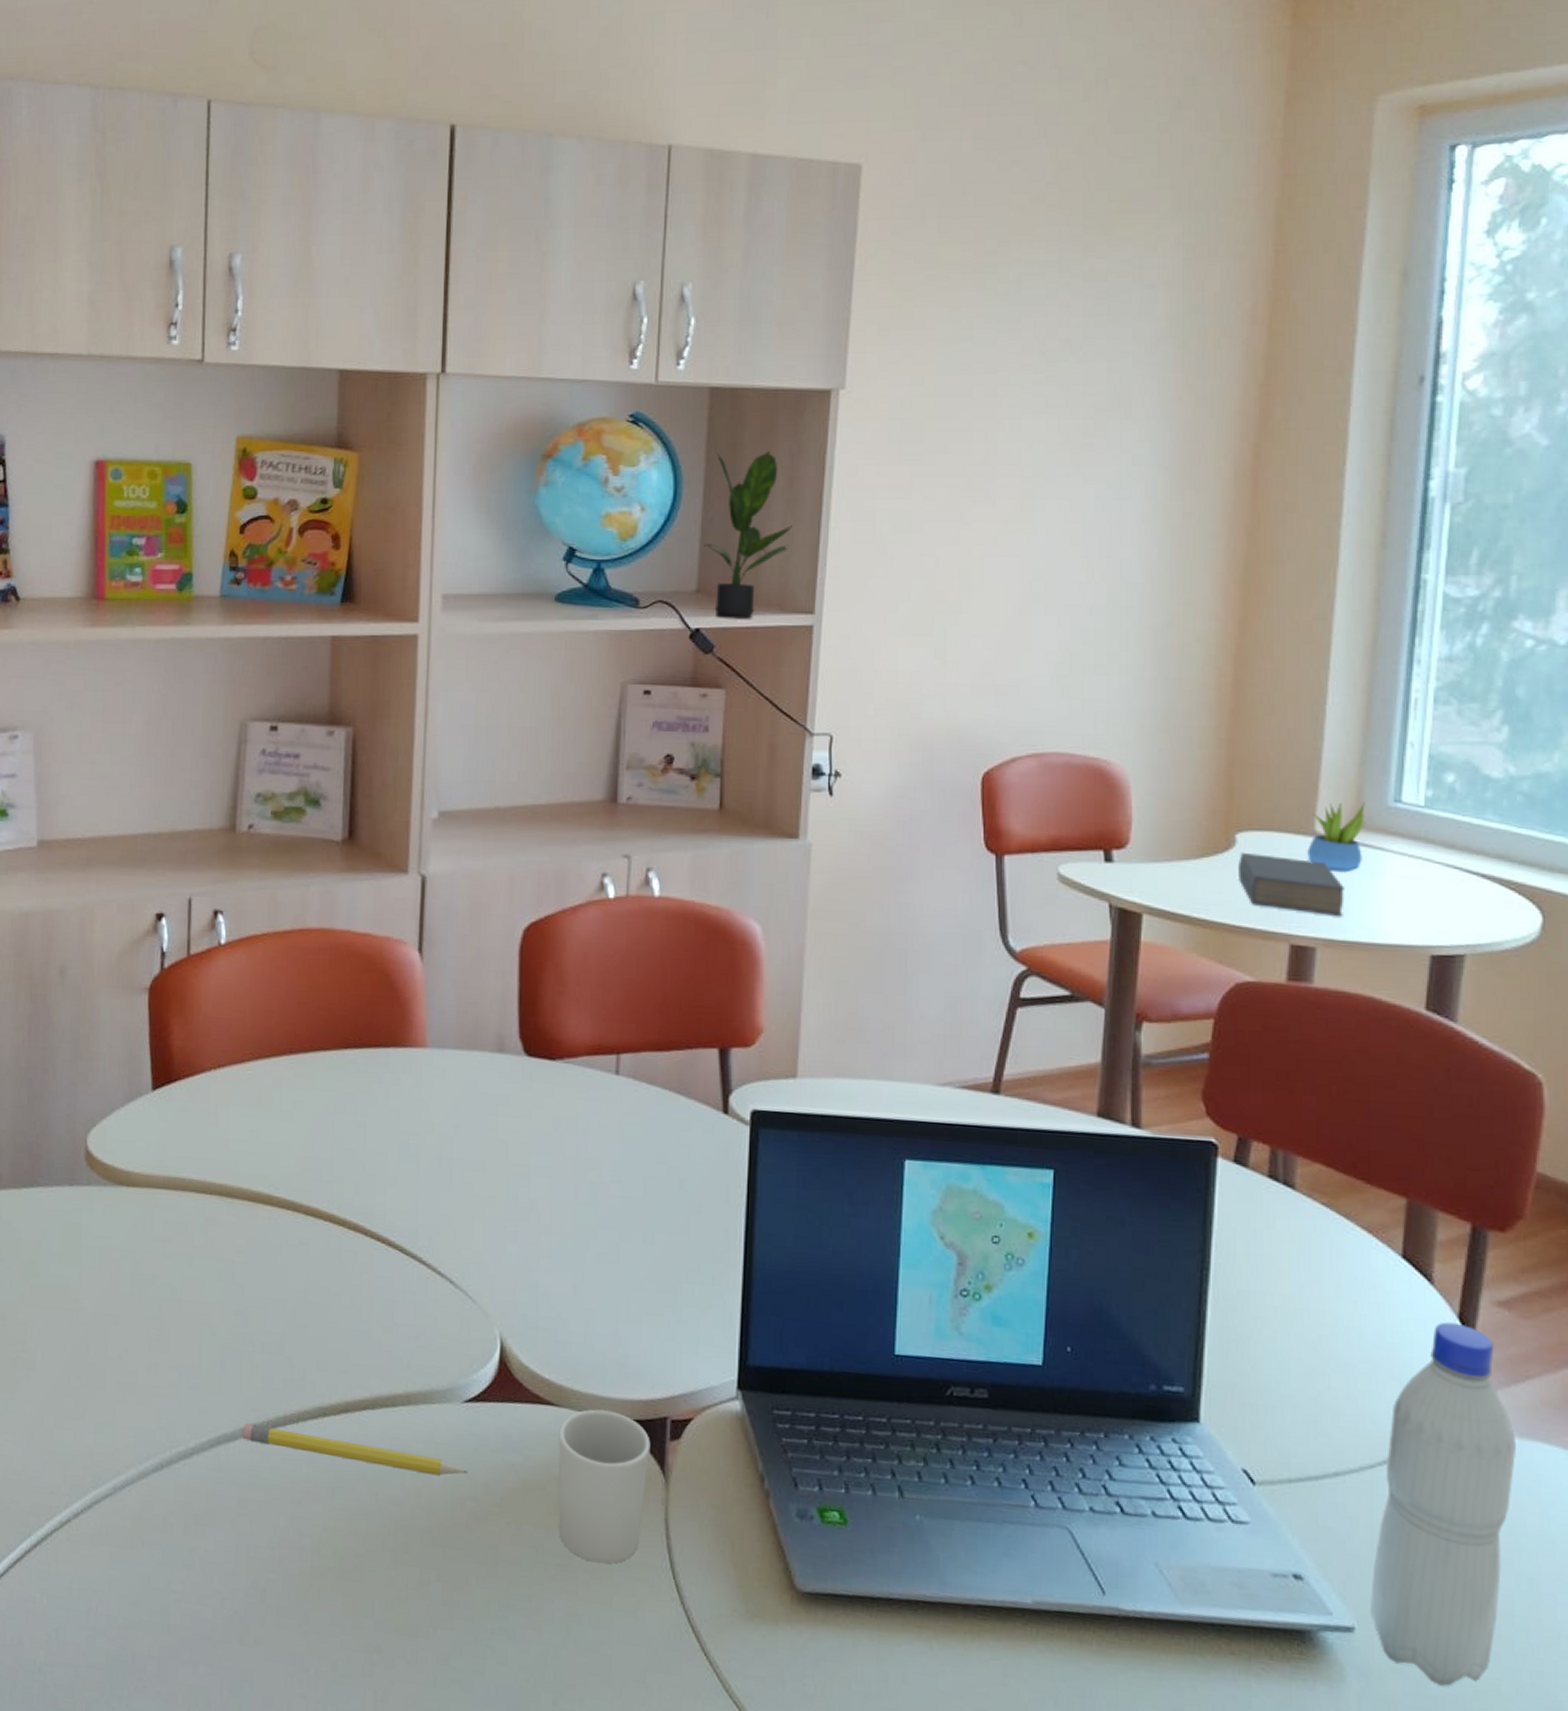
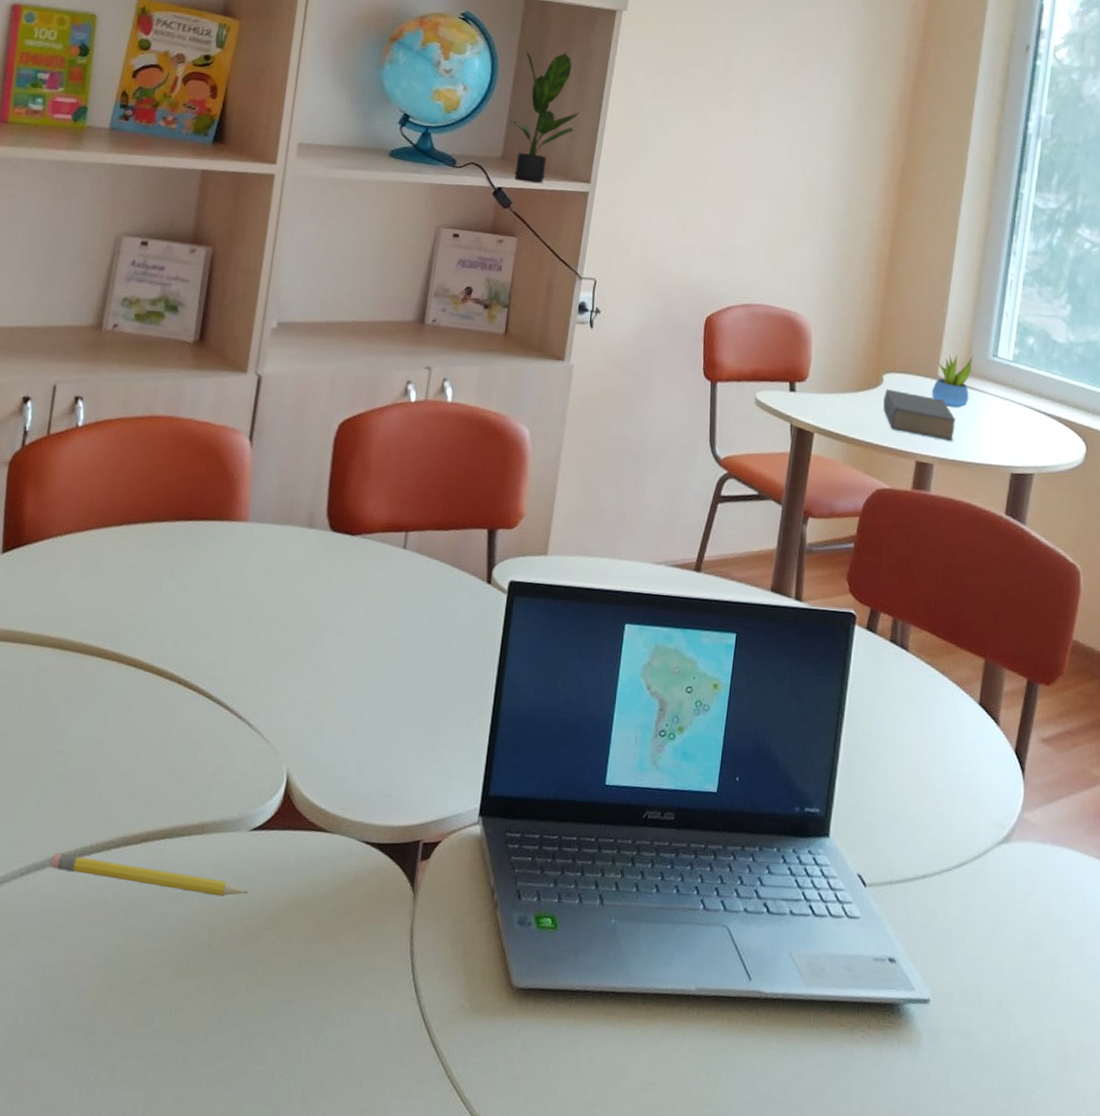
mug: present [558,1409,651,1564] -> none [321,834,405,970]
water bottle: present [1370,1322,1516,1687] -> none [942,755,1049,1044]

